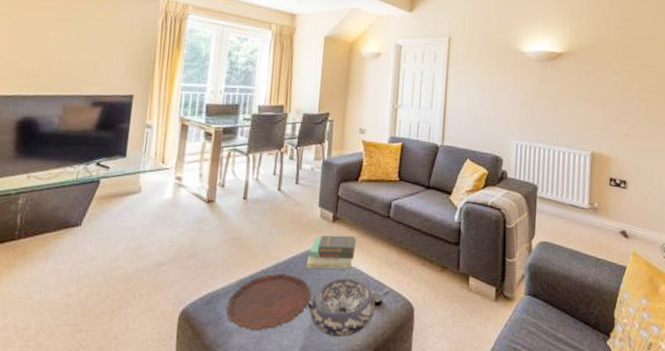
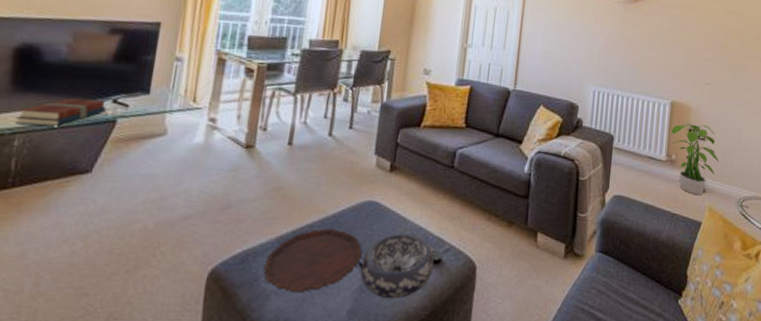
books: none [19,162,91,186] -> present [15,98,107,126]
books: present [306,235,356,270] -> none [357,186,416,224]
potted plant: none [592,170,641,241] -> present [671,121,719,196]

